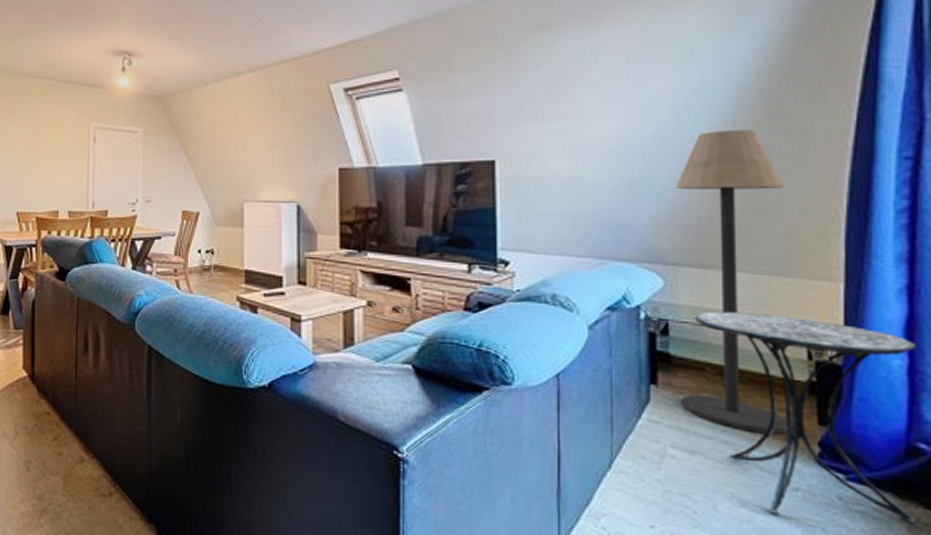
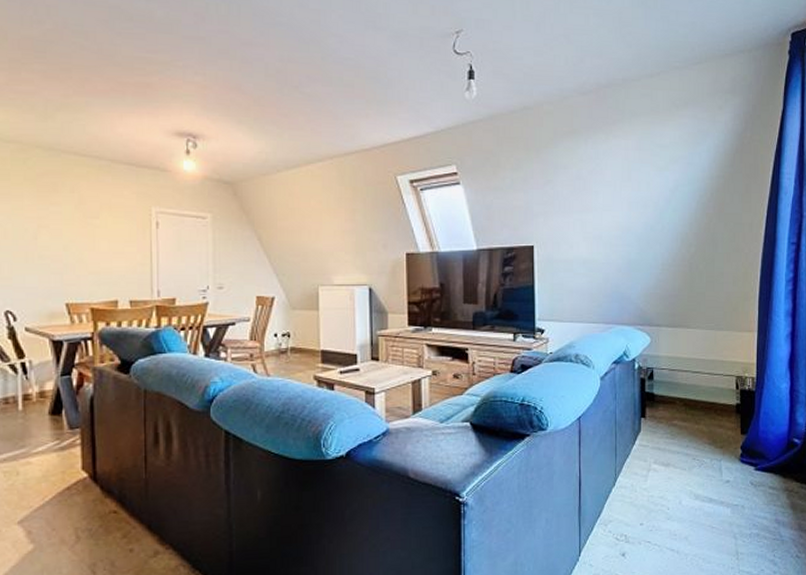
floor lamp: present [675,130,788,434] -> none [658,222,725,445]
side table: present [694,311,917,525] -> none [669,358,795,501]

